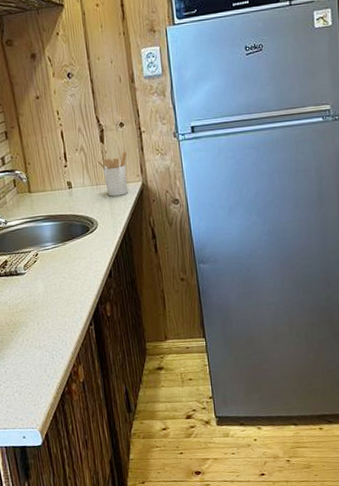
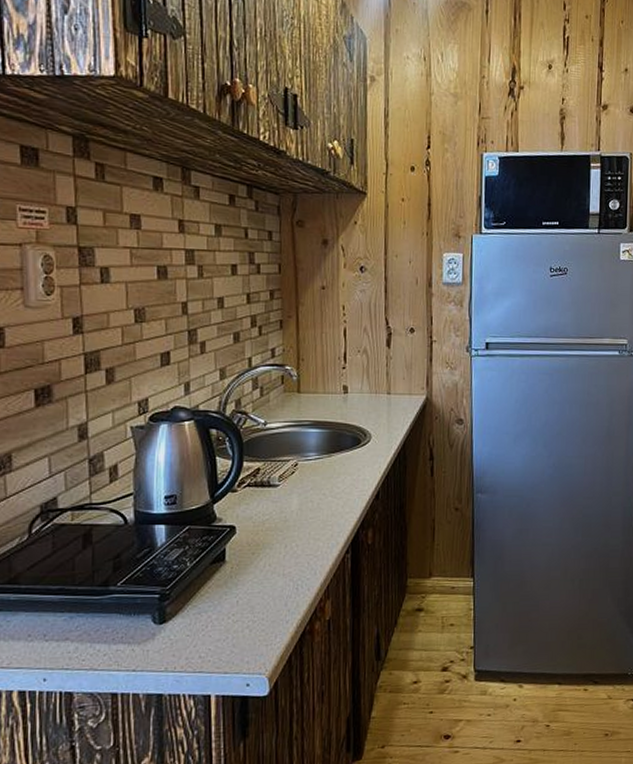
utensil holder: present [96,151,128,197] -> none [379,360,414,408]

